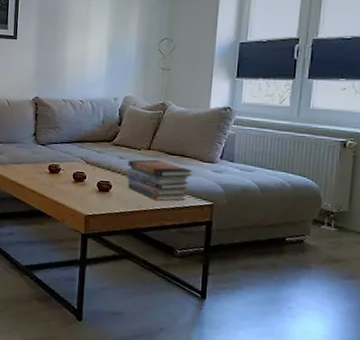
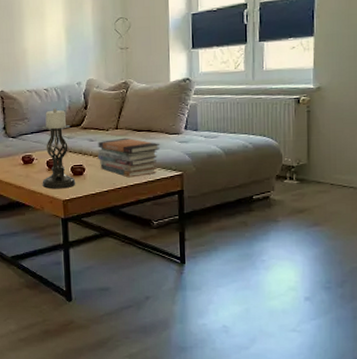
candle holder: none [66,121,102,204] -> present [41,108,76,189]

